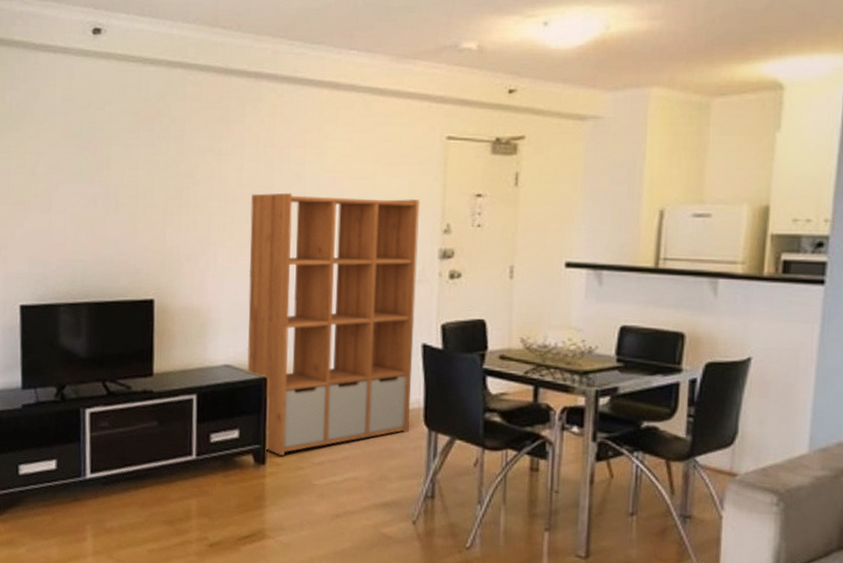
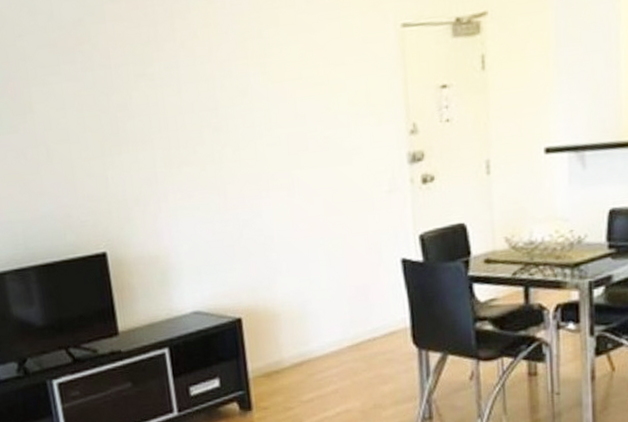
shelving unit: present [247,192,421,456] -> none [194,100,398,400]

